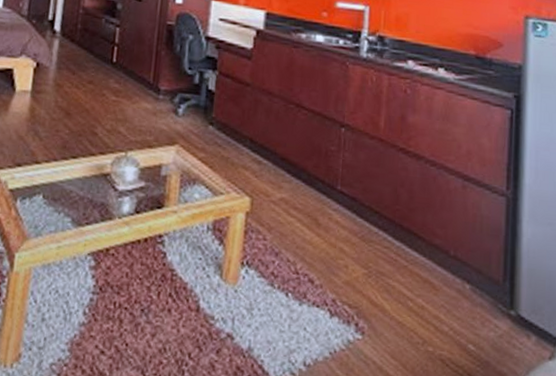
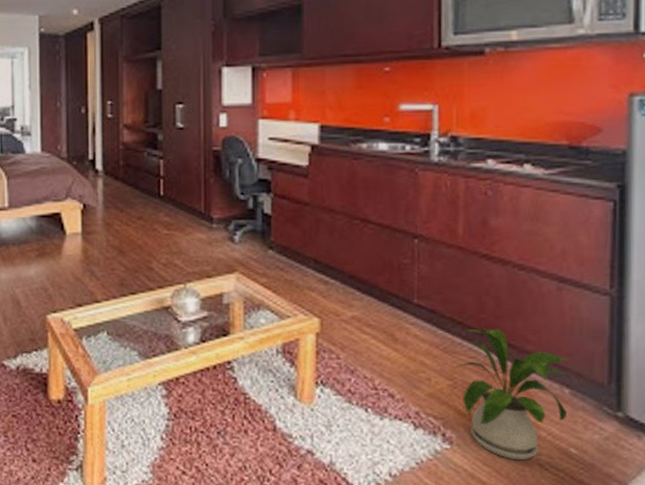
house plant: none [368,219,470,355] -> present [452,328,569,460]

